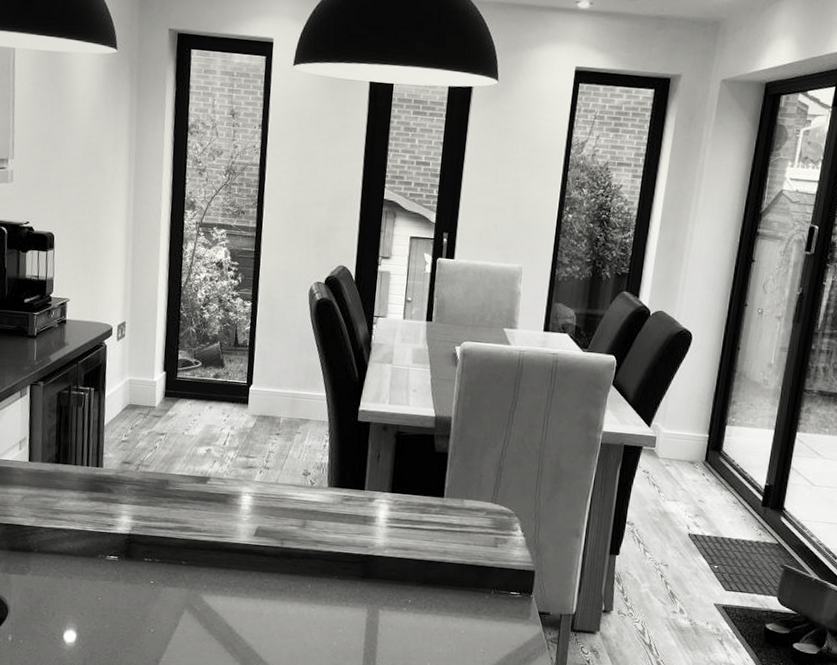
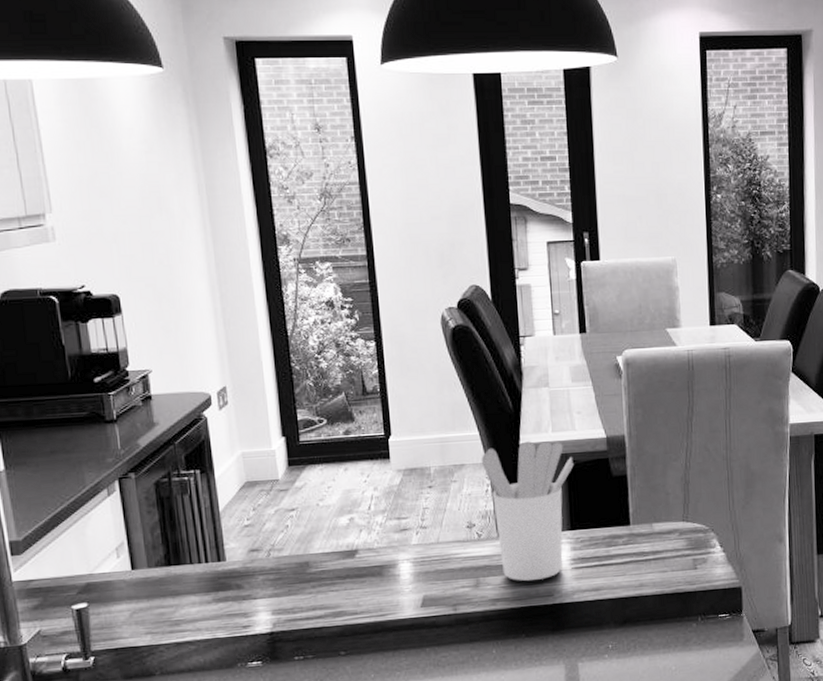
utensil holder: none [324,408,403,531] -> present [481,441,574,581]

